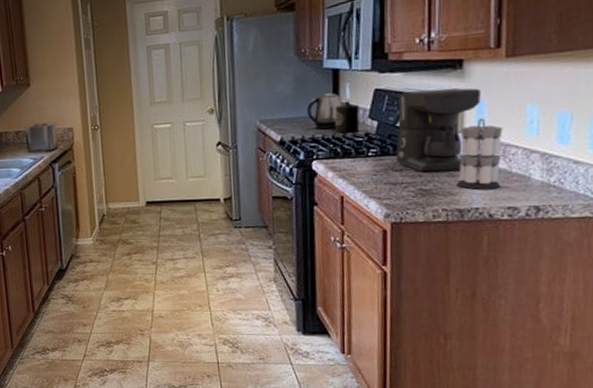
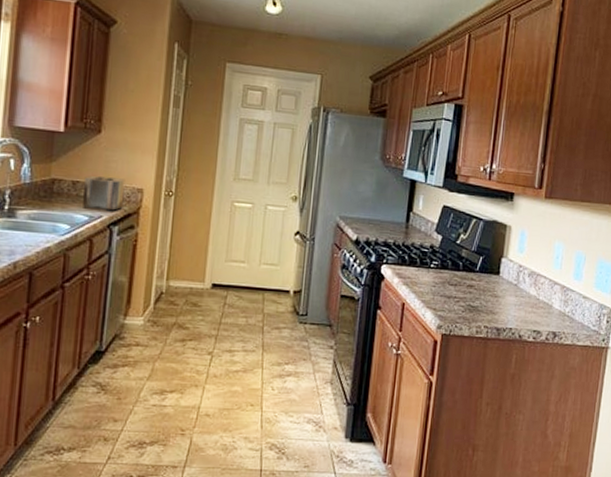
kettle: present [306,93,343,130] -> none [383,201,417,236]
canister: present [335,101,360,134] -> none [406,212,428,243]
coffee maker: present [396,87,481,172] -> none [453,212,524,293]
spice rack: present [457,118,503,190] -> none [498,247,537,313]

